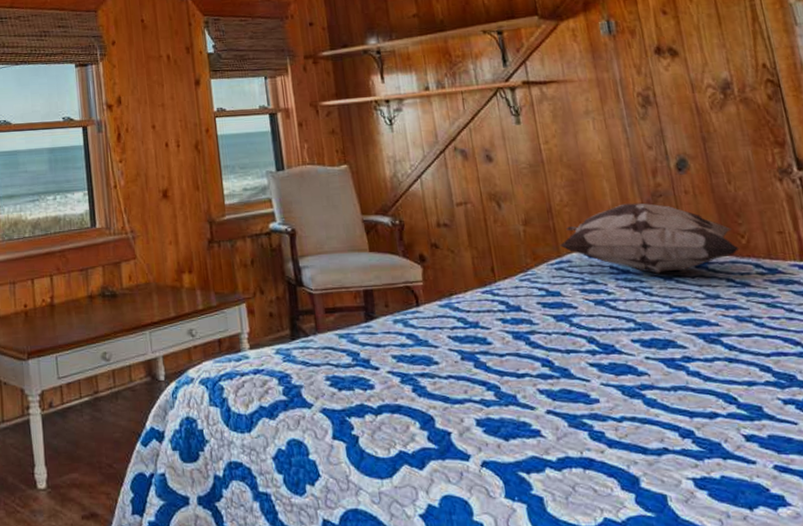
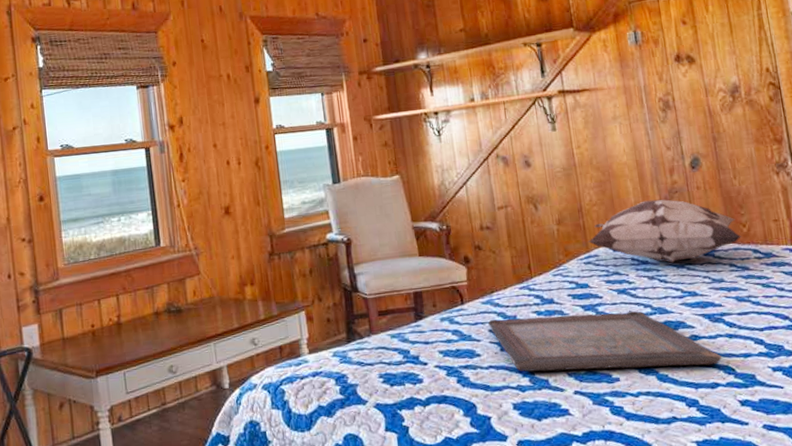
serving tray: none [447,324,721,392] -> present [488,310,722,372]

